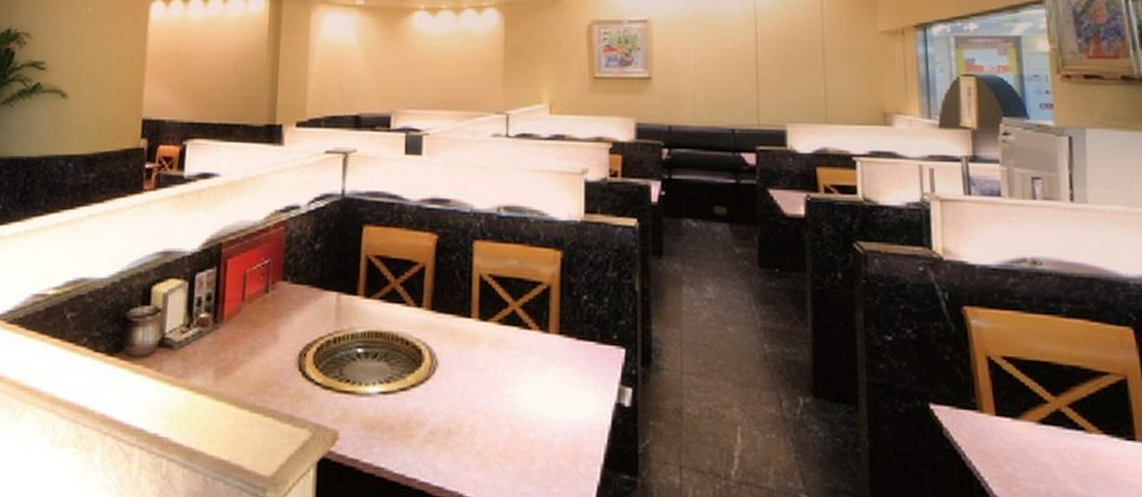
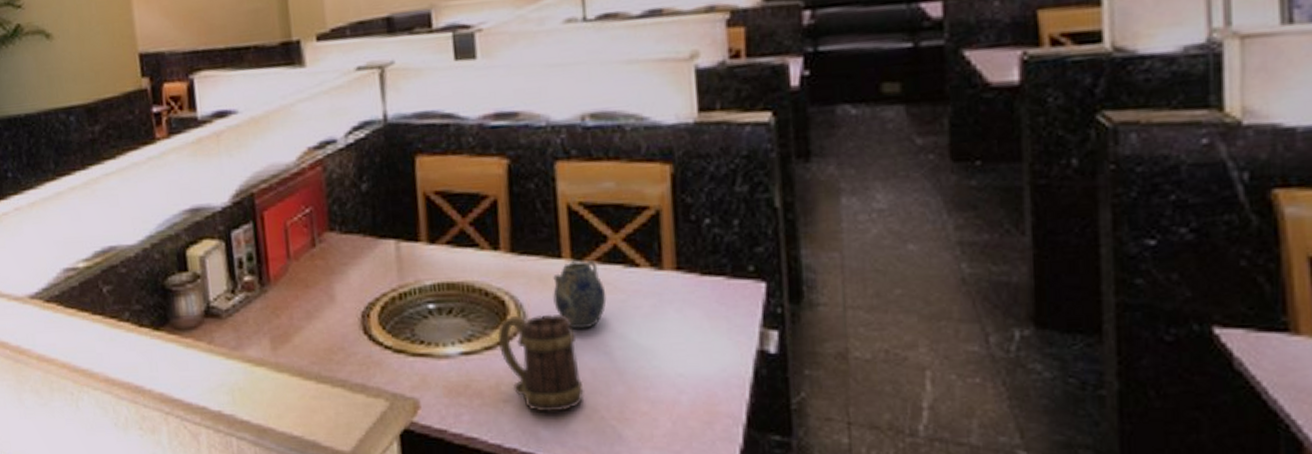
mug: none [412,364,478,448] -> present [498,315,584,412]
teapot: none [461,320,503,378] -> present [553,260,607,329]

